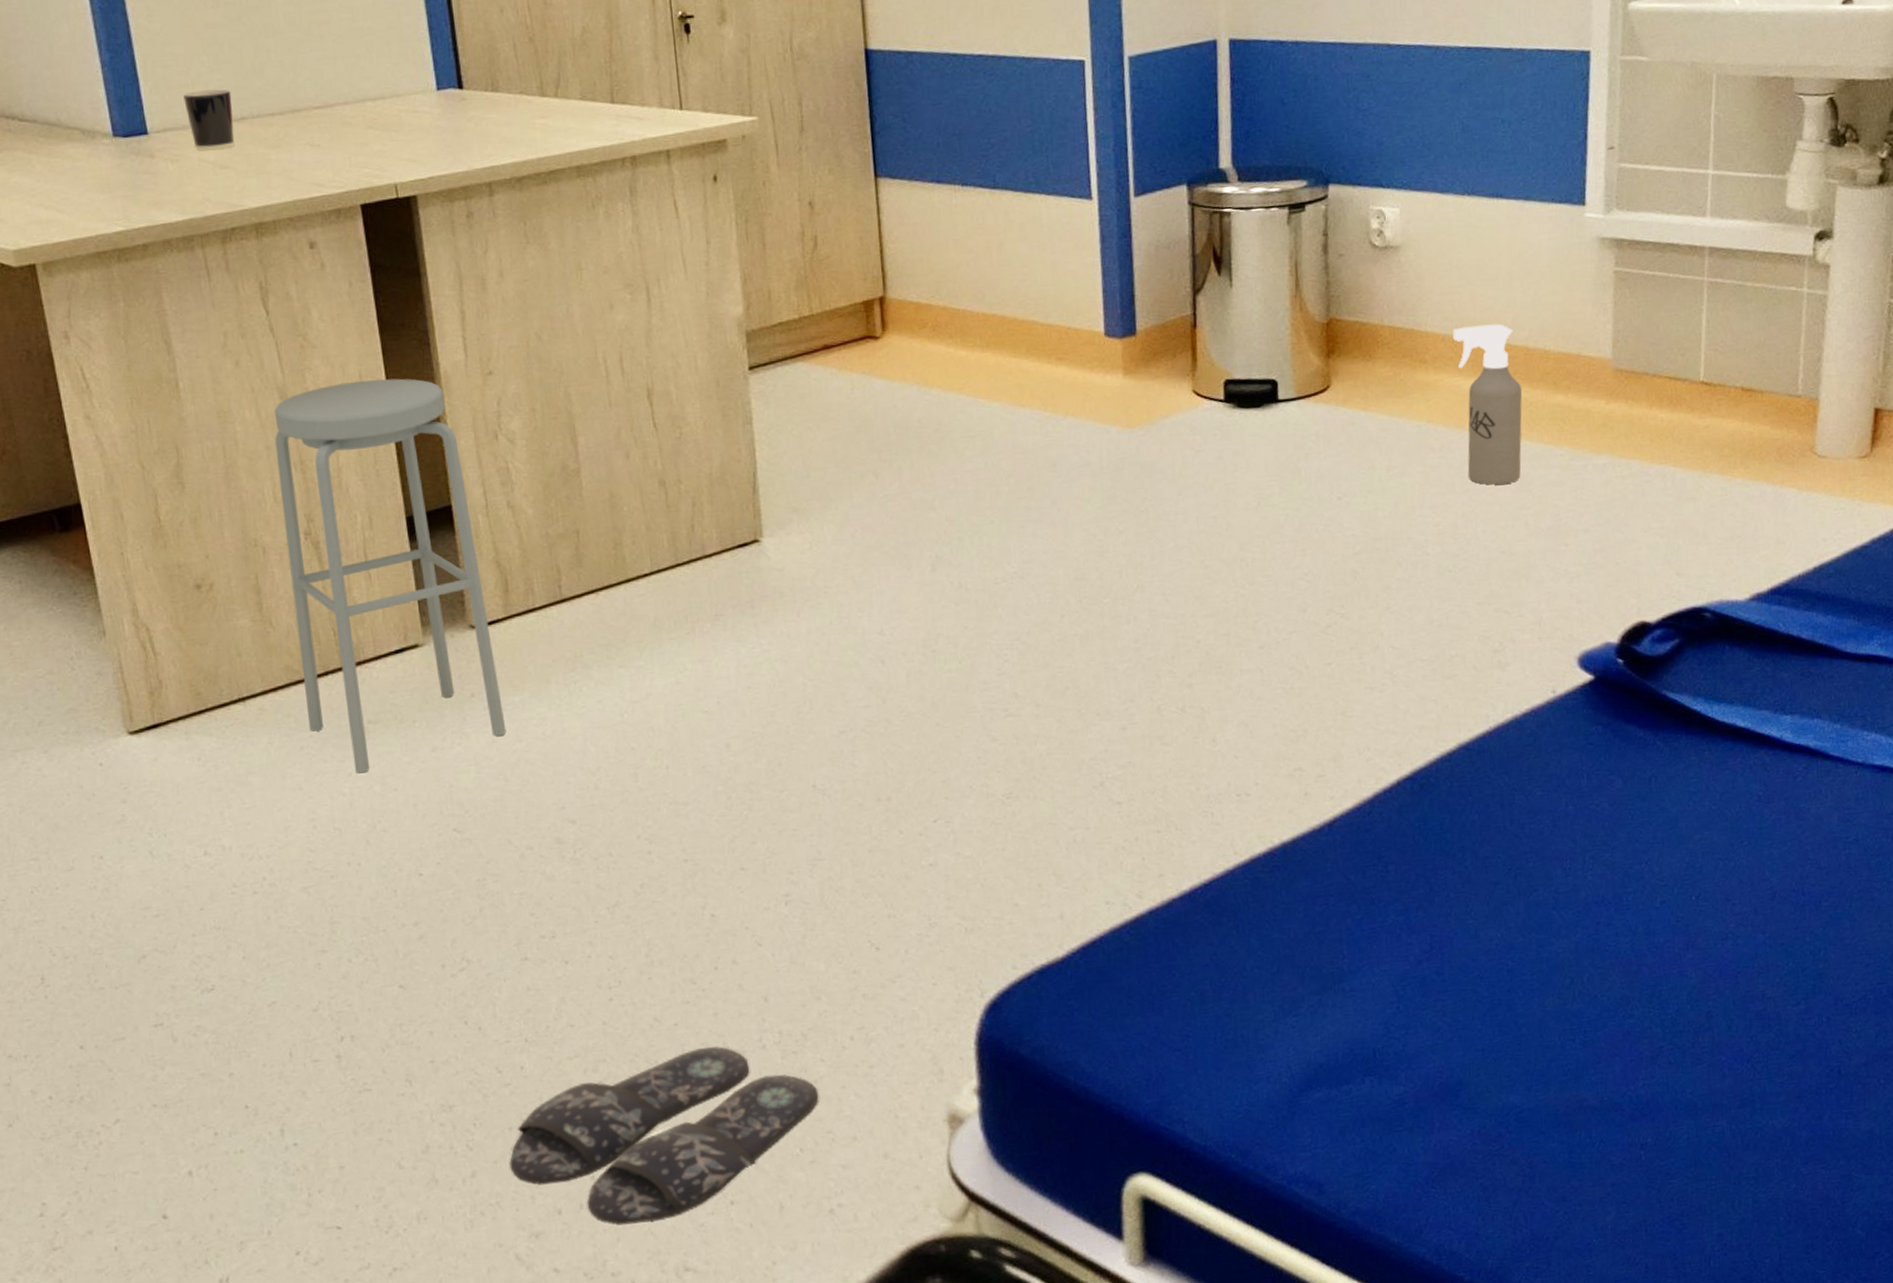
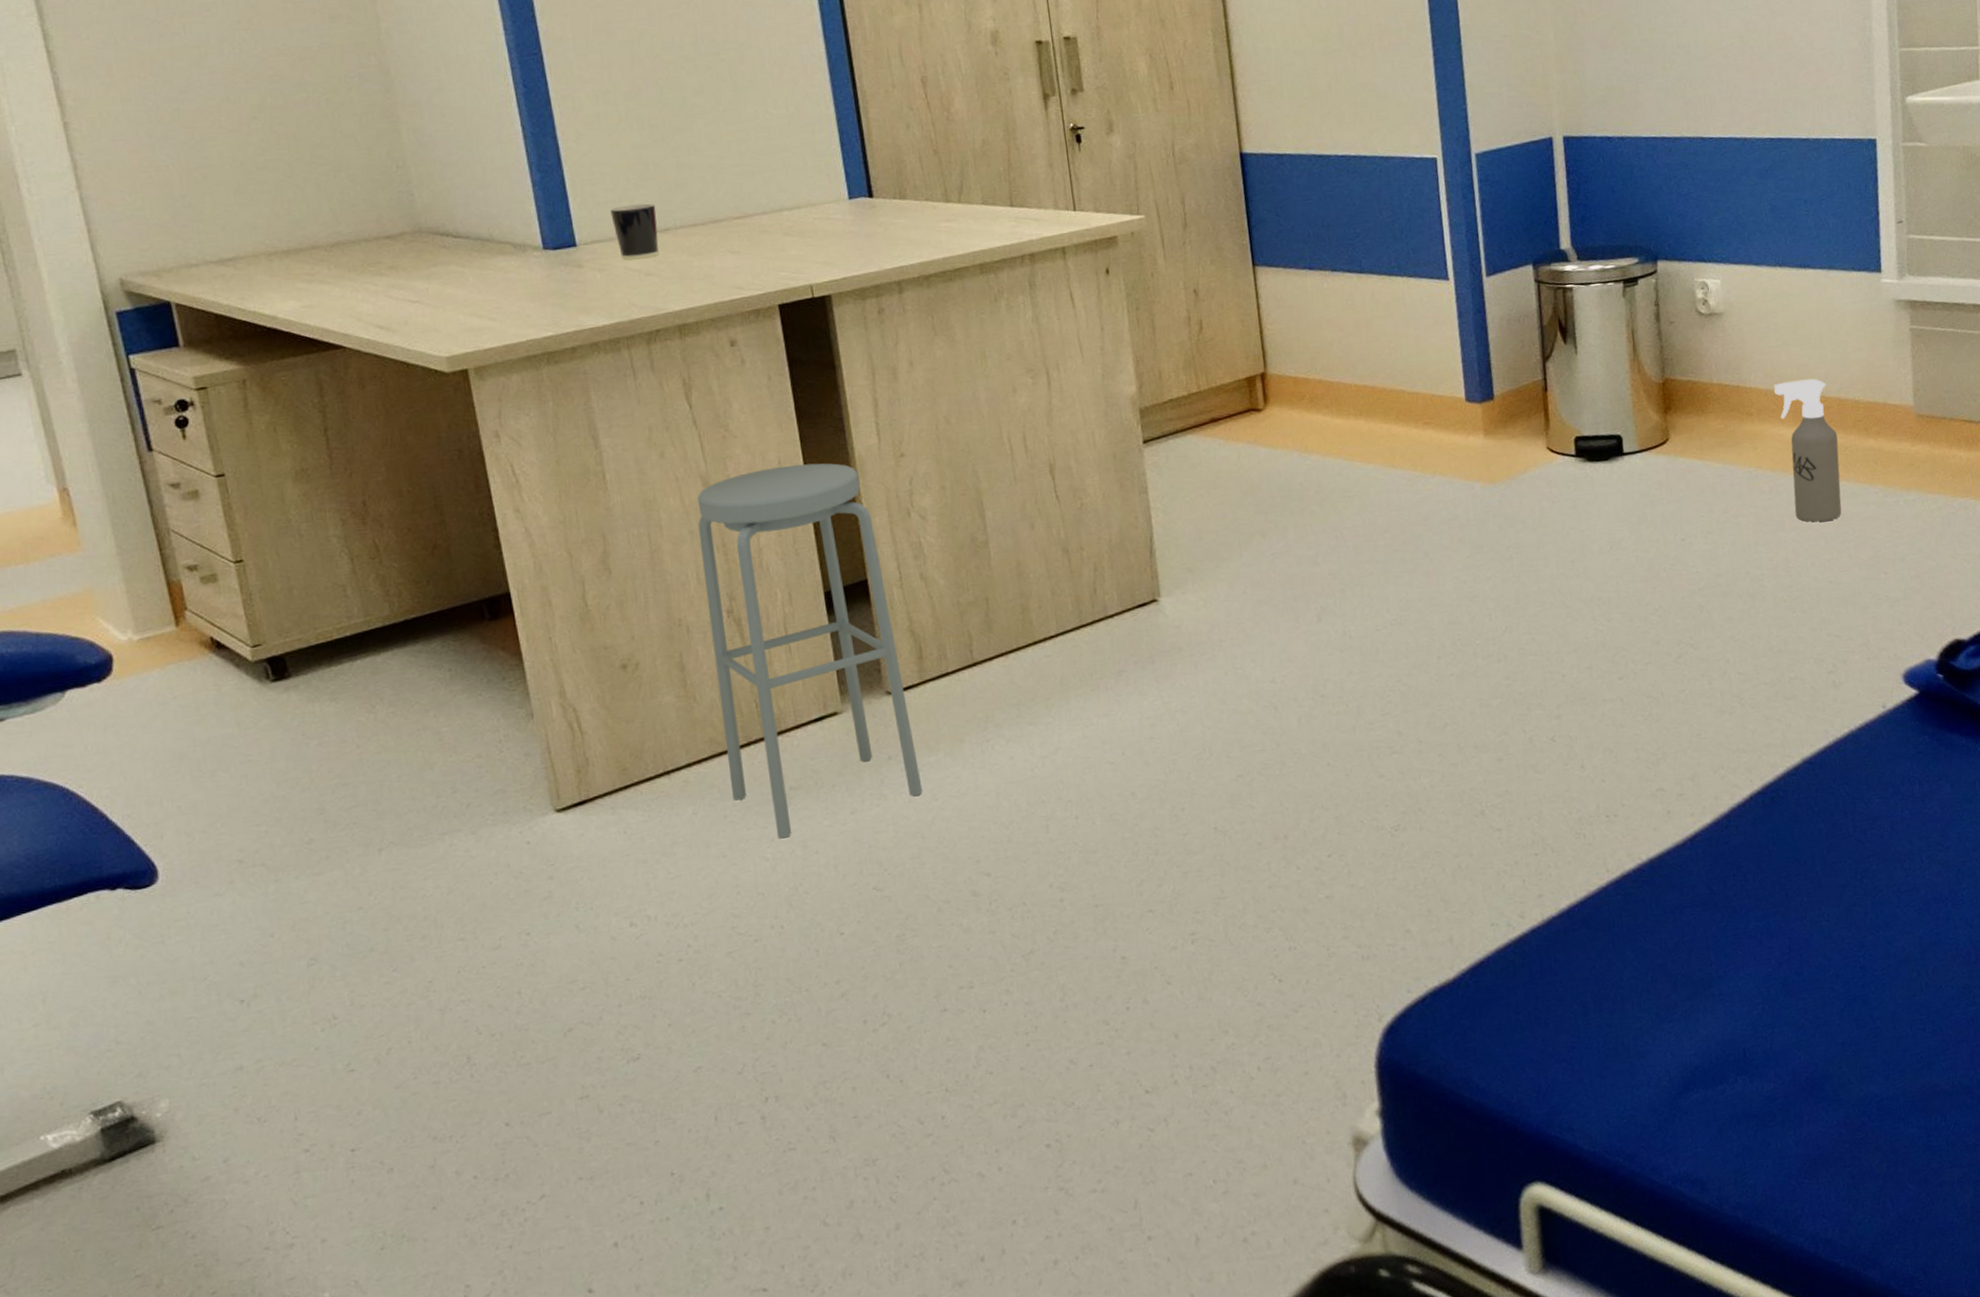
slippers: present [509,1045,819,1224] -> none [932,1084,1229,1267]

